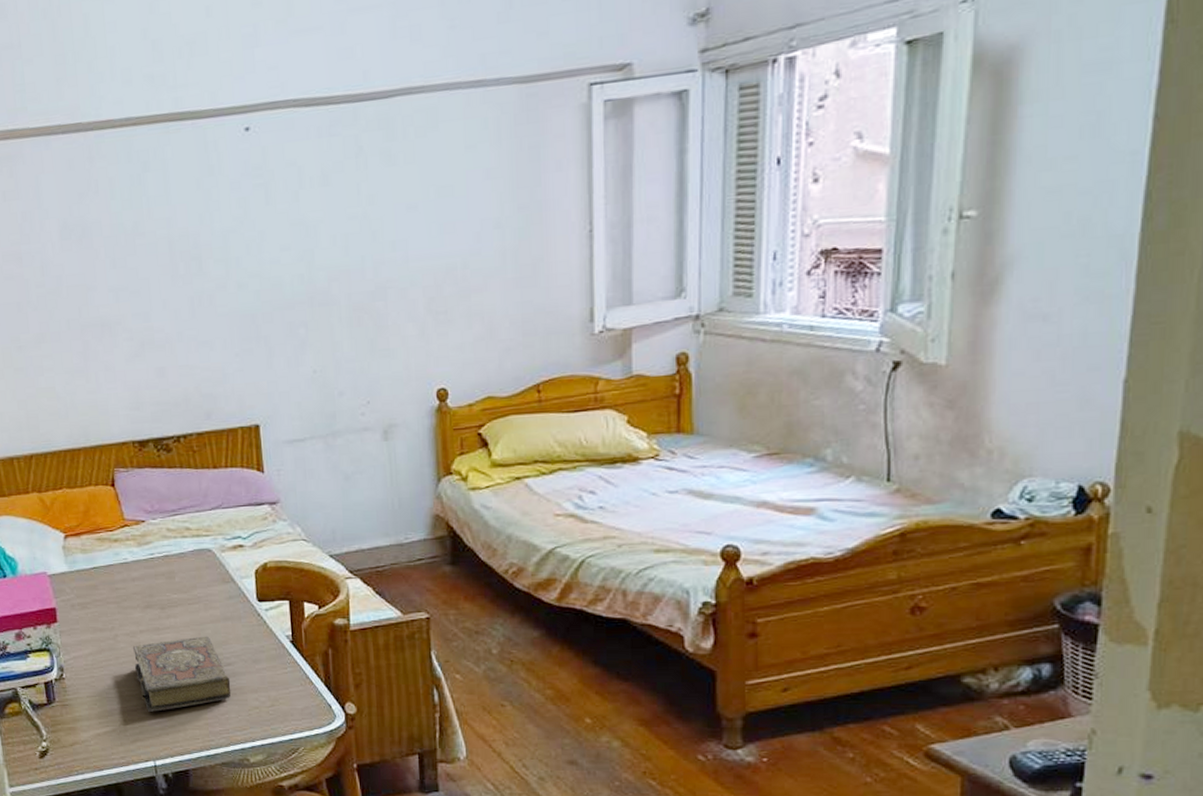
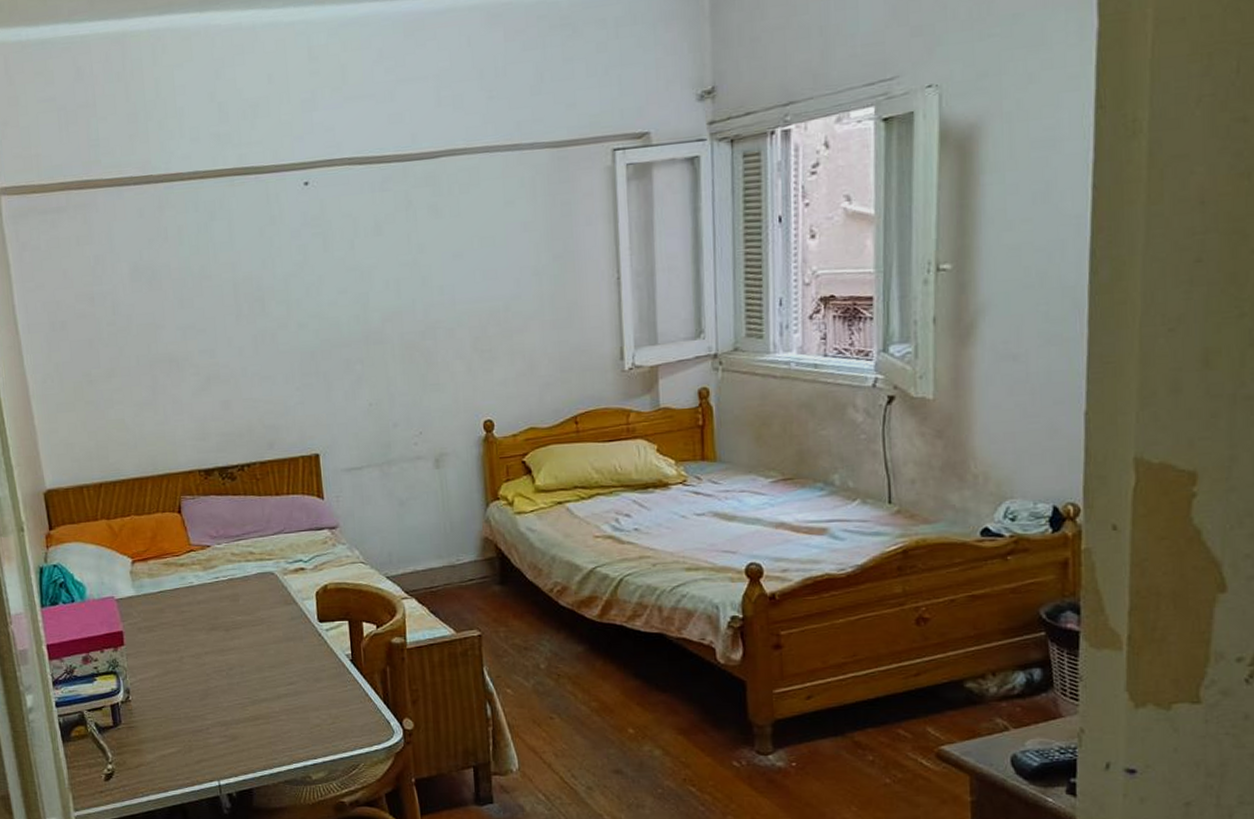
book: present [132,636,232,712] -> none [197,656,294,732]

